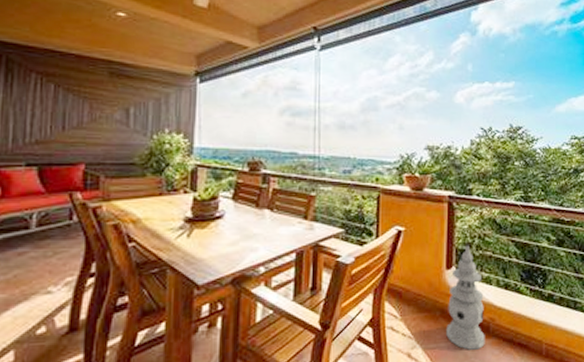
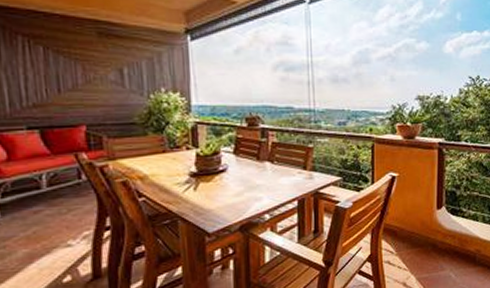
lantern: present [446,245,485,350] -> none [437,187,472,278]

